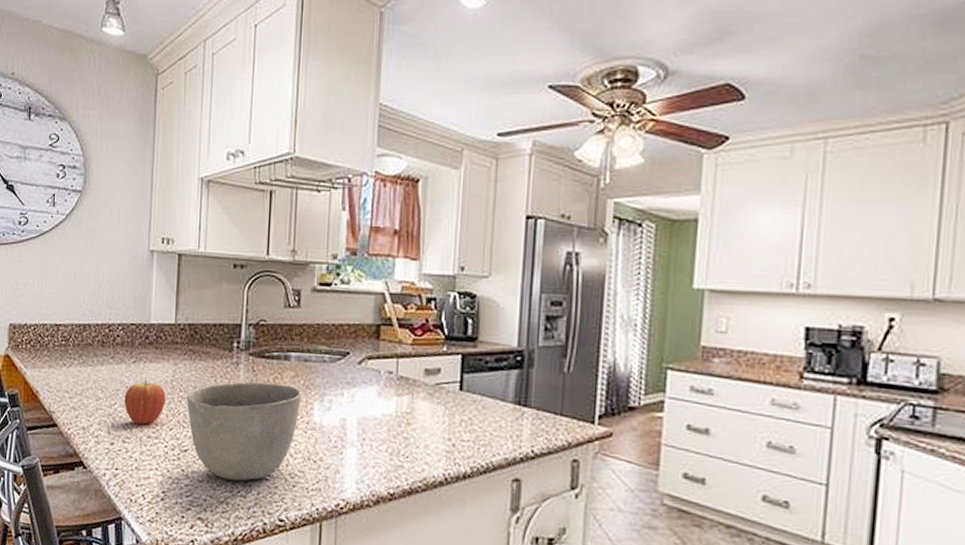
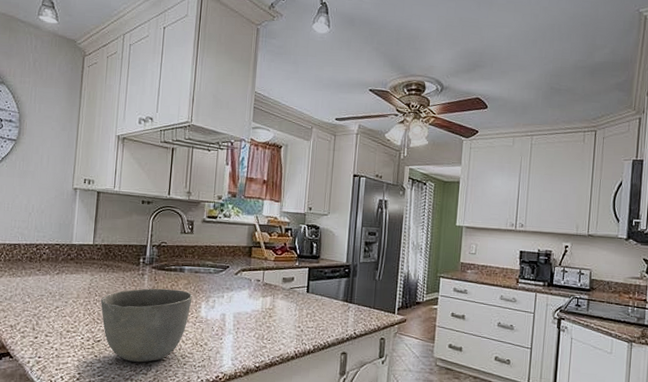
fruit: present [124,380,166,425] -> none [47,287,84,322]

